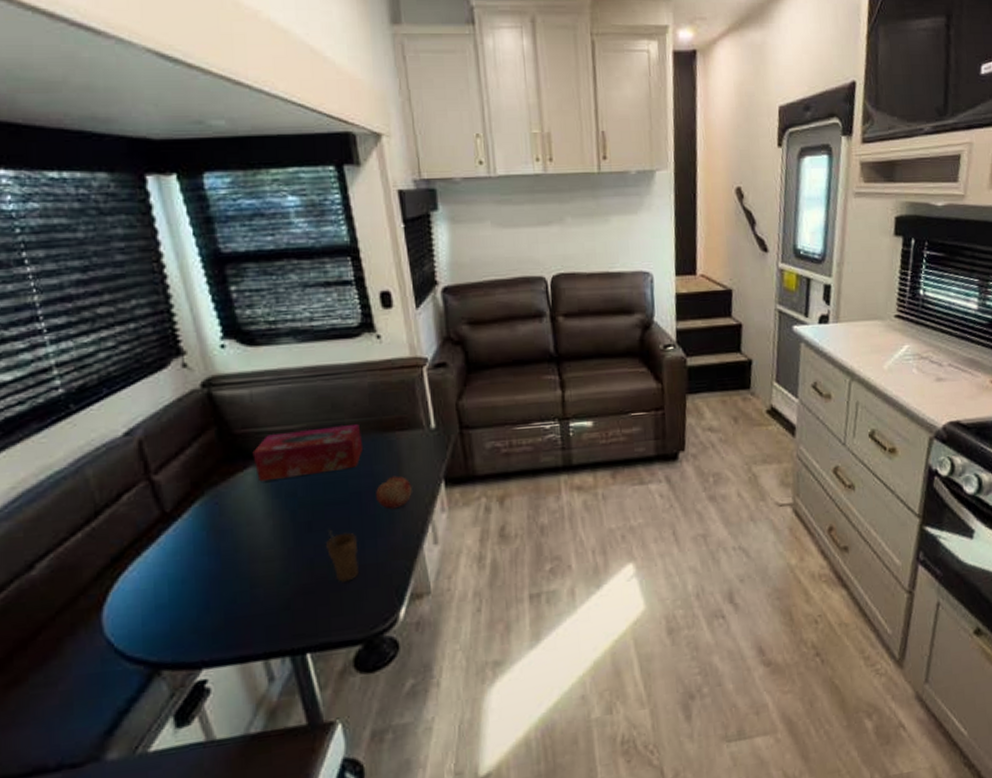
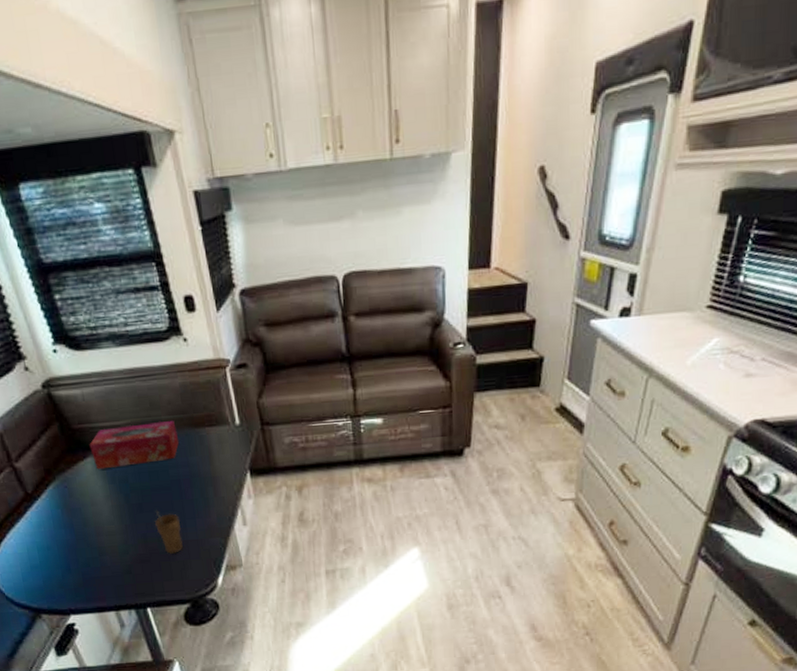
fruit: present [376,475,412,510] -> none [192,466,223,495]

